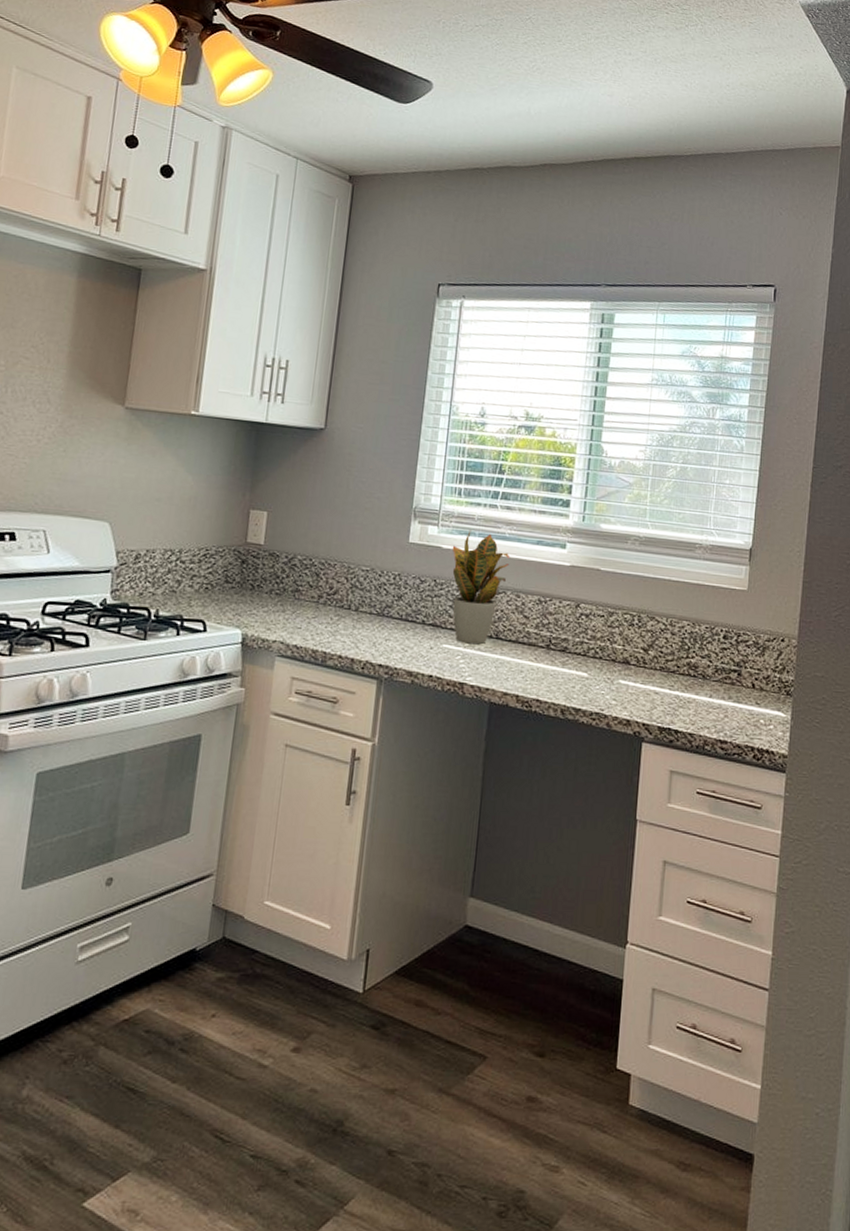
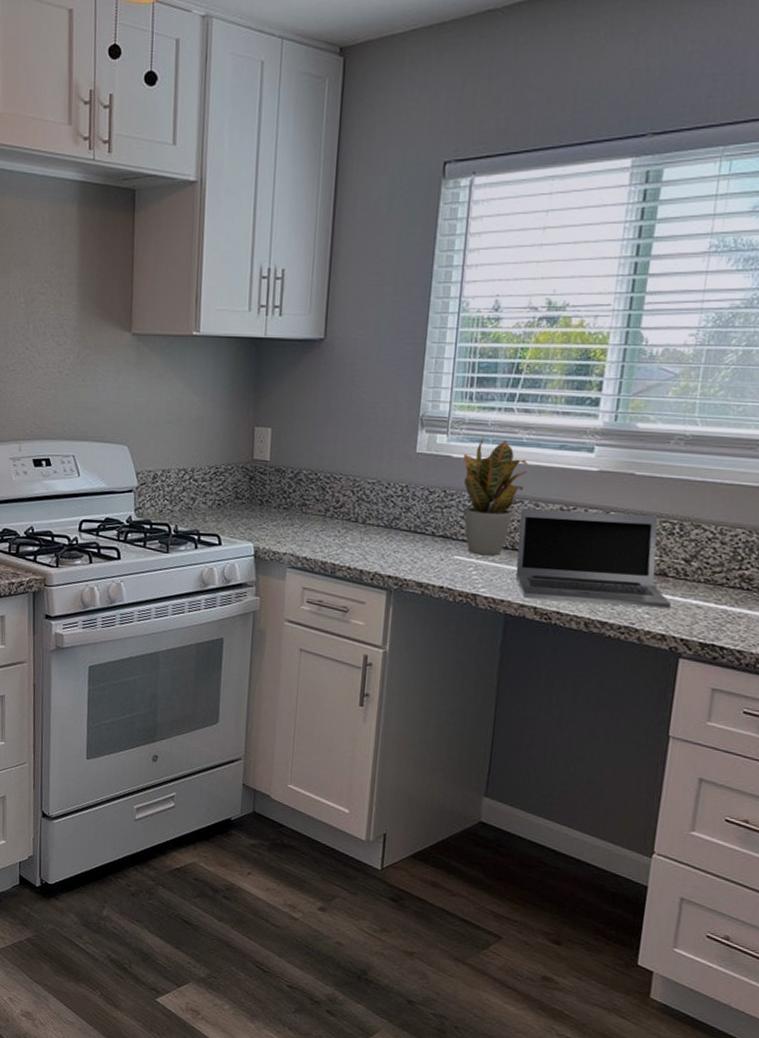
laptop: none [499,599,634,695] -> present [515,508,671,609]

